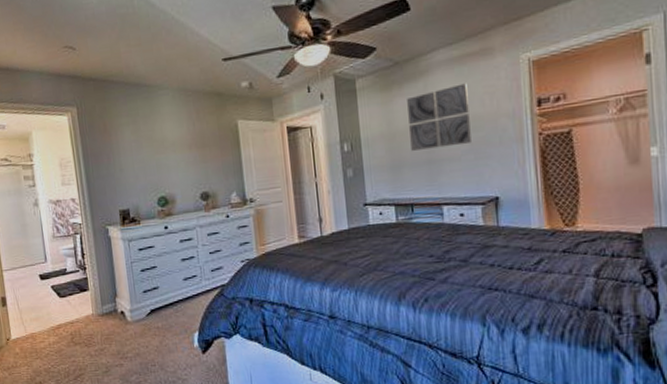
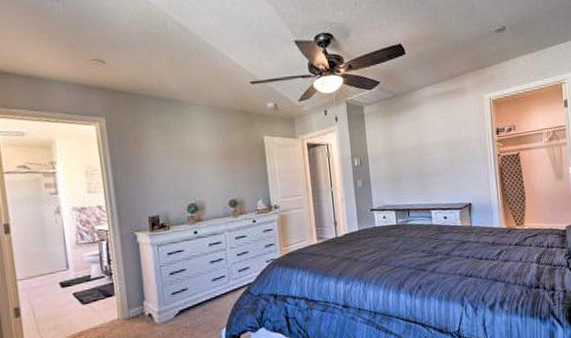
wall art: present [407,83,471,151] -> none [404,114,451,166]

